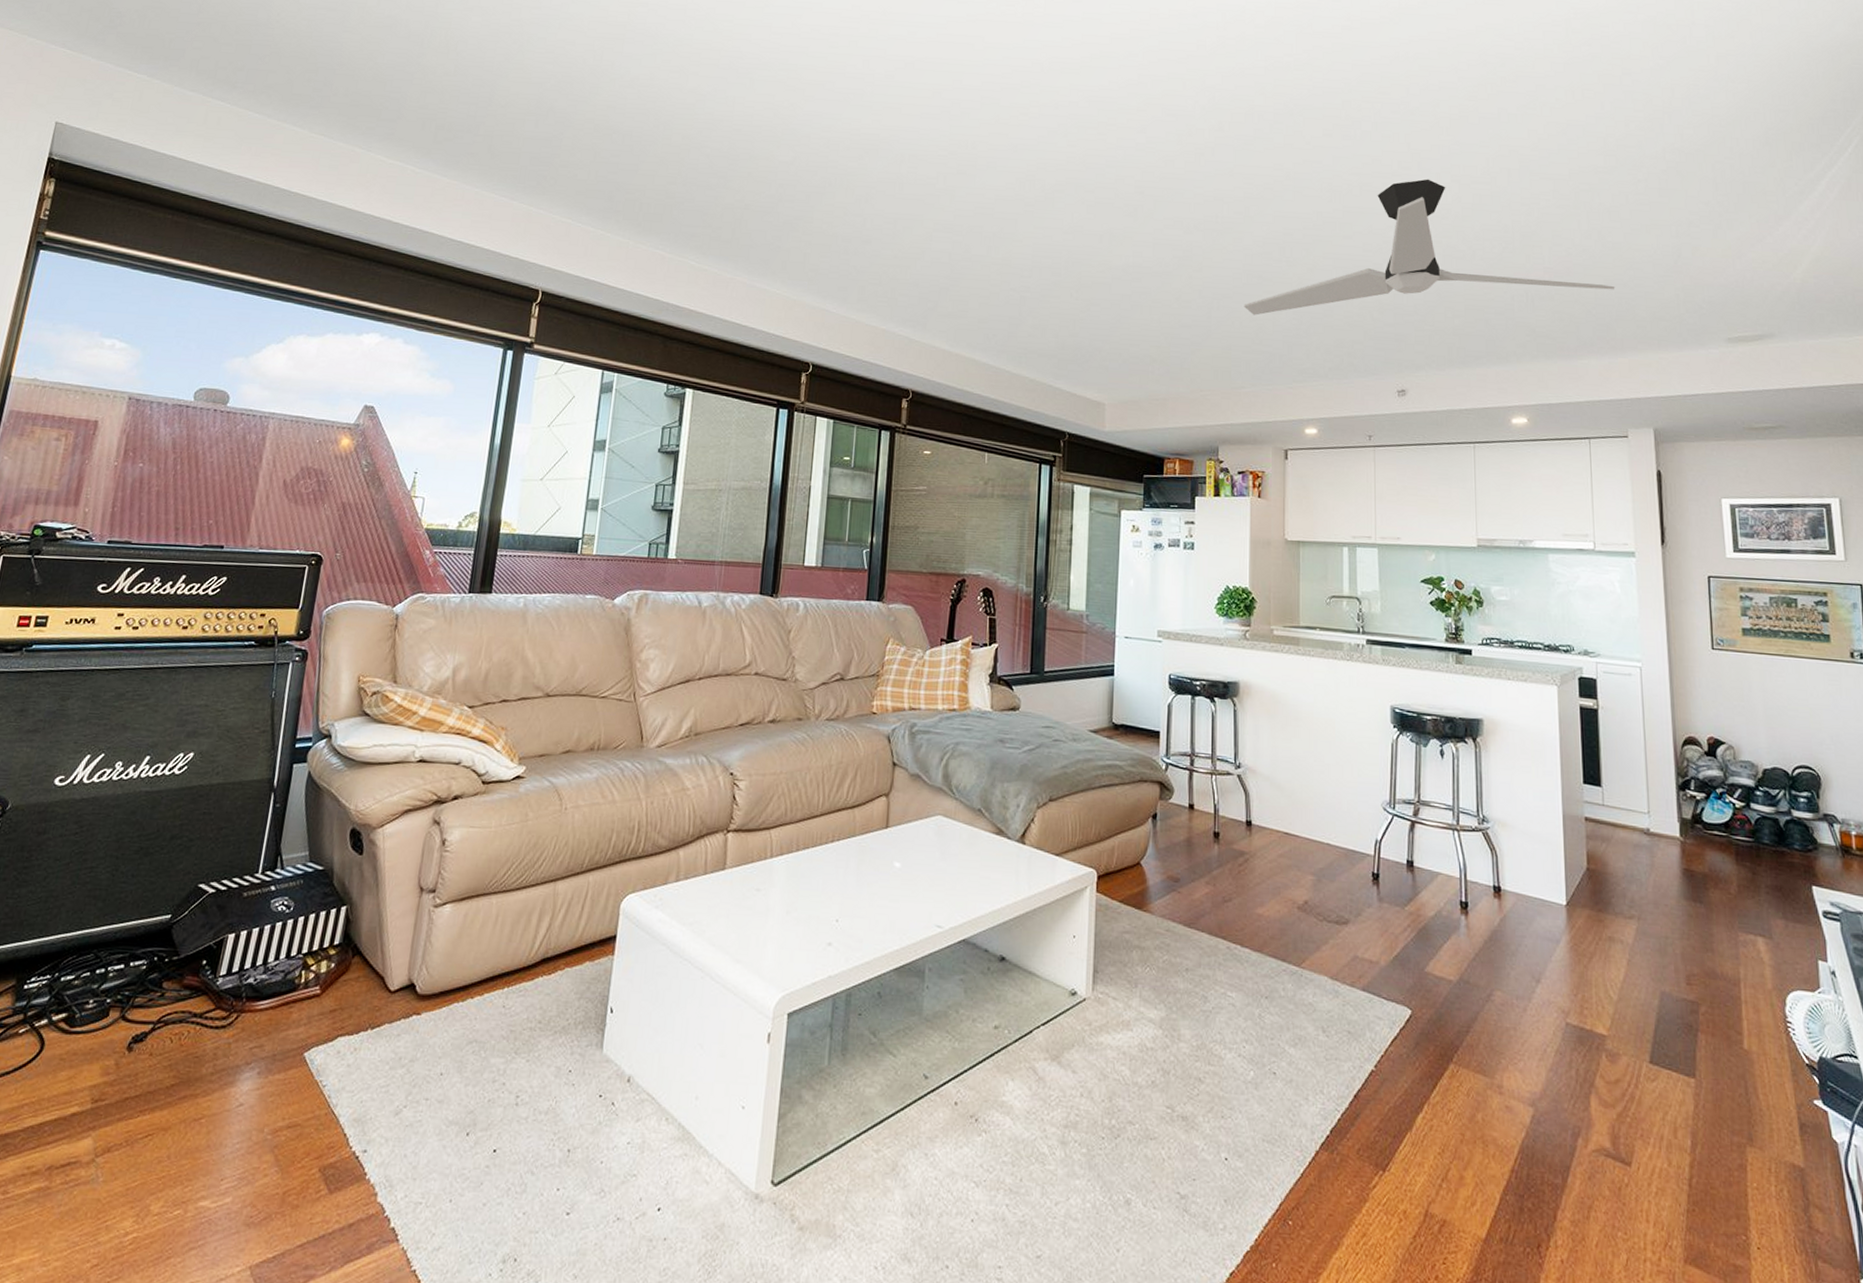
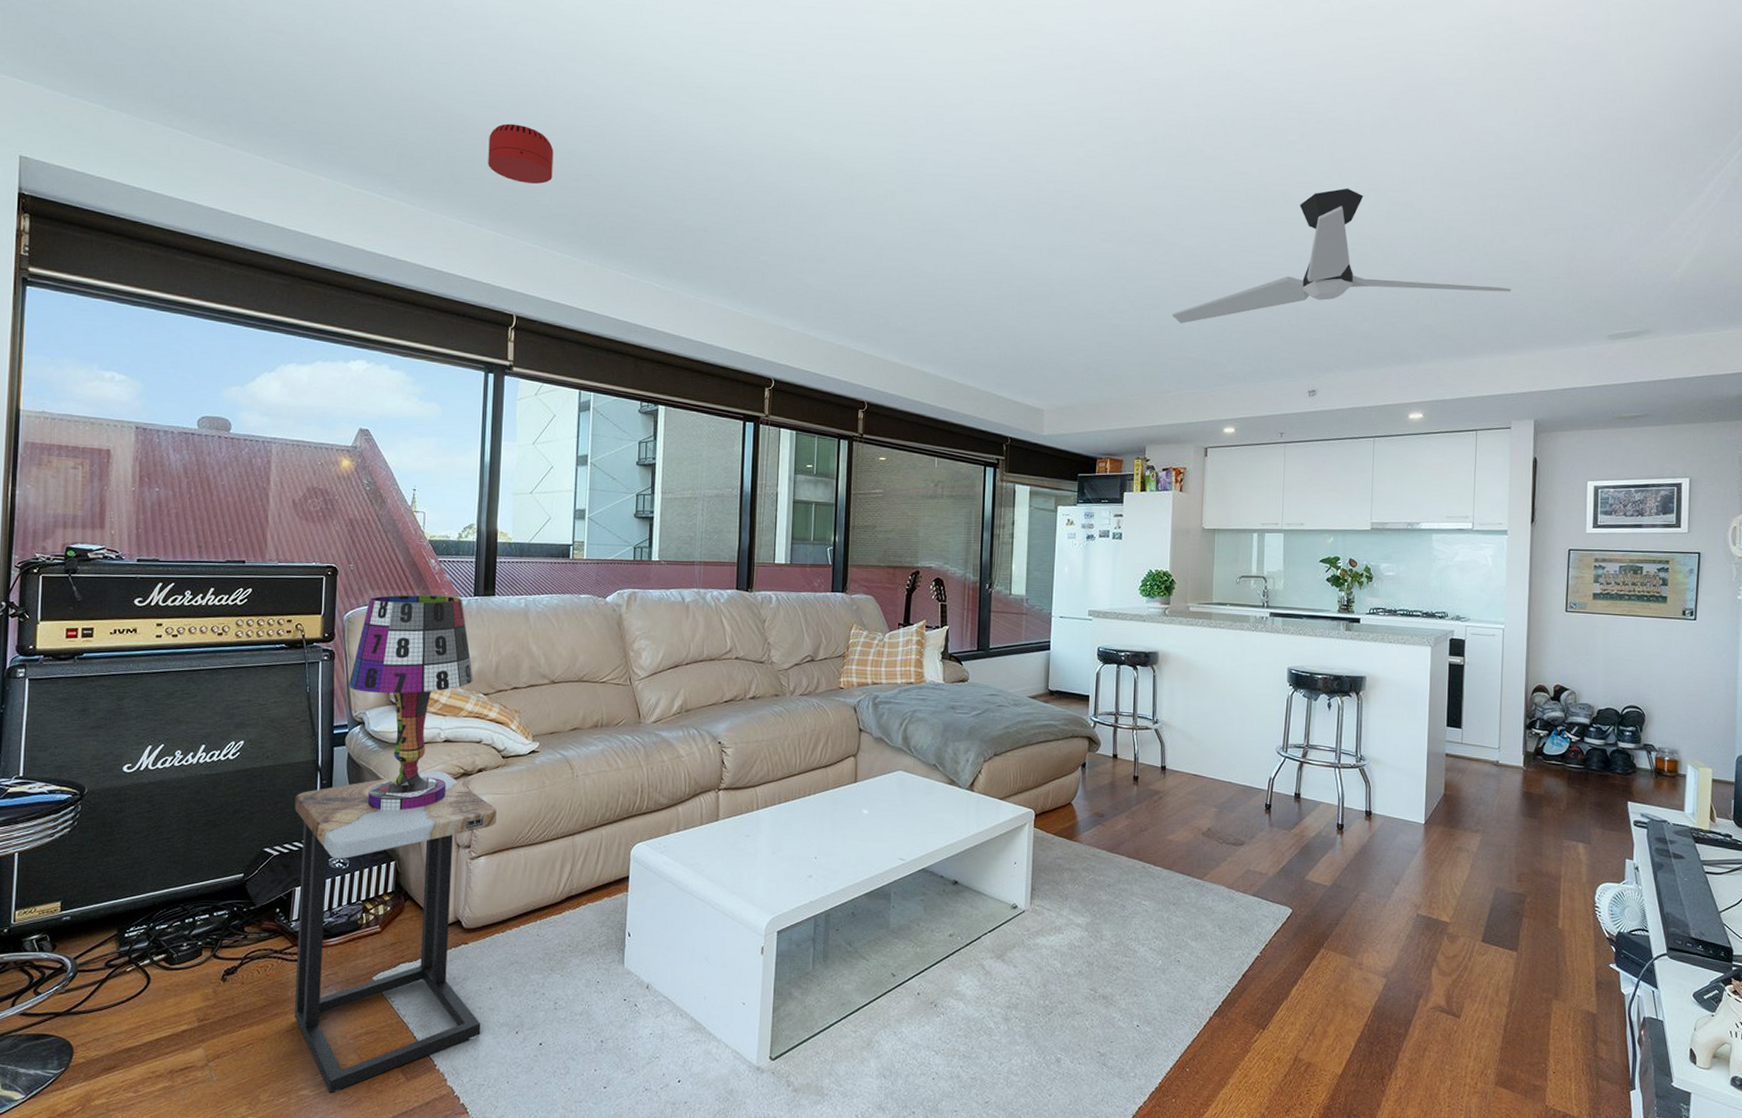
side table: none [205,796,470,1207] -> present [294,771,497,1094]
table lamp: none [318,589,459,844] -> present [348,595,473,811]
smoke detector: none [526,99,595,159] -> present [488,123,554,184]

